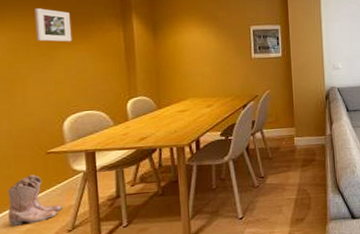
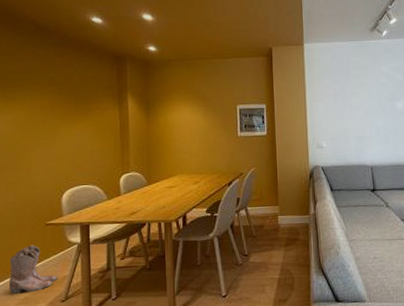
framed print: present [34,8,72,42] -> none [42,88,73,120]

